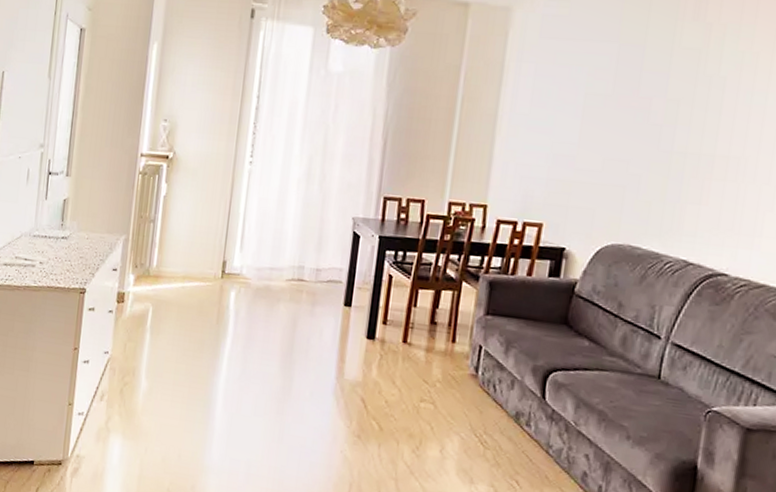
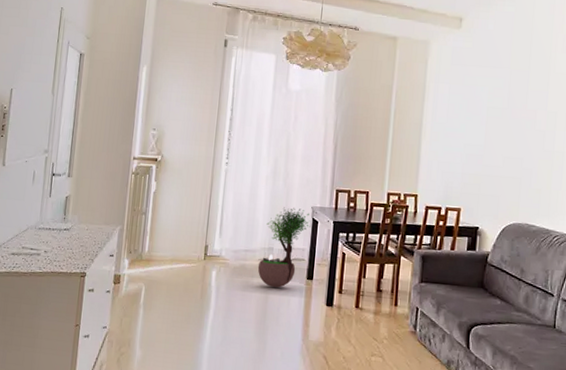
potted tree: none [284,217,351,315] -> present [257,207,311,288]

